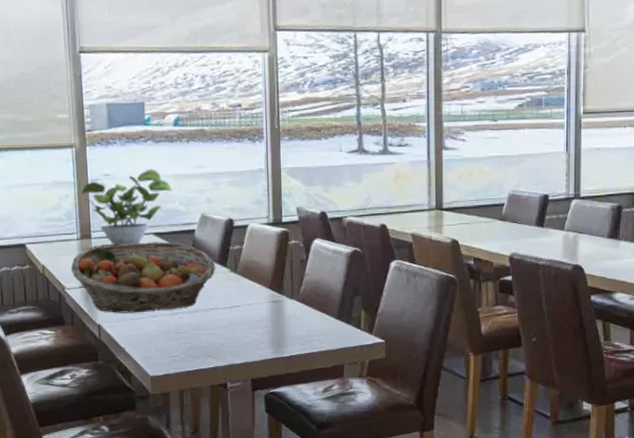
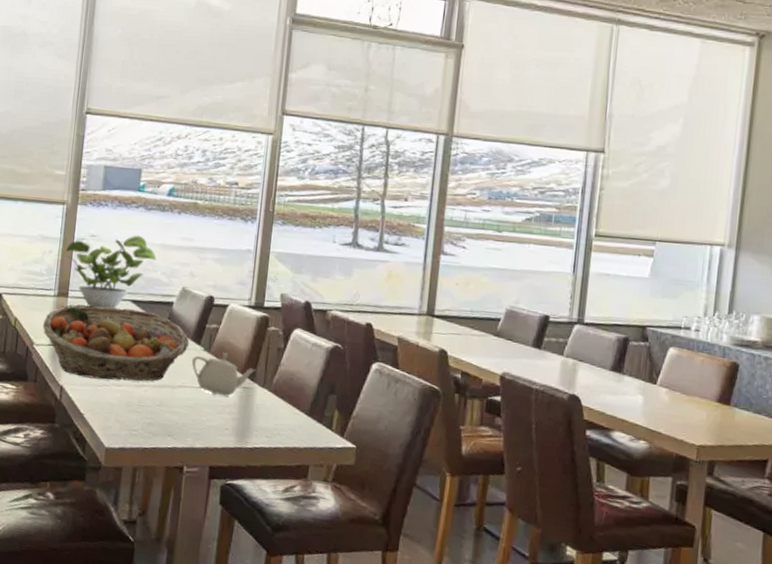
teapot: none [221,271,283,313] -> present [192,352,256,397]

